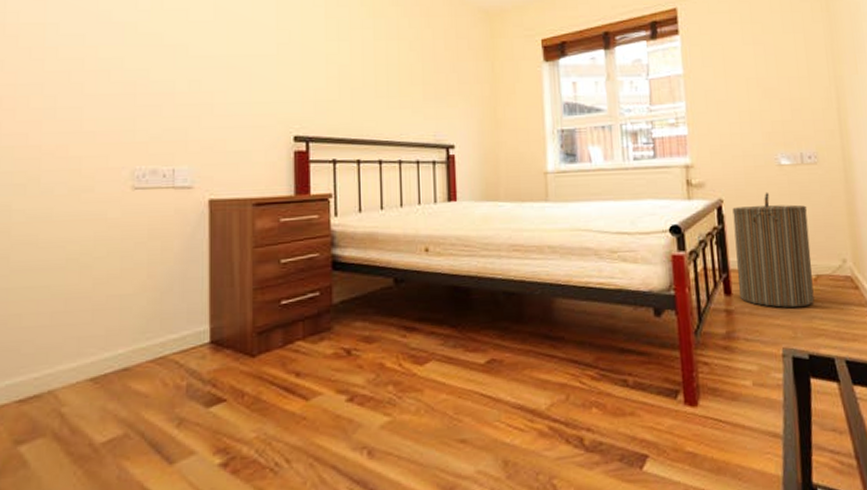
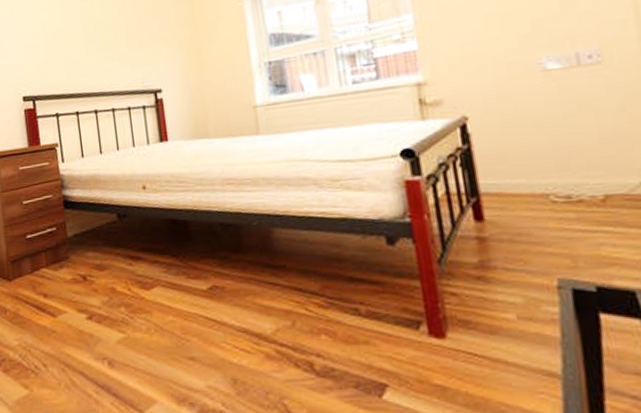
laundry hamper: present [732,192,814,308] -> none [480,103,603,234]

